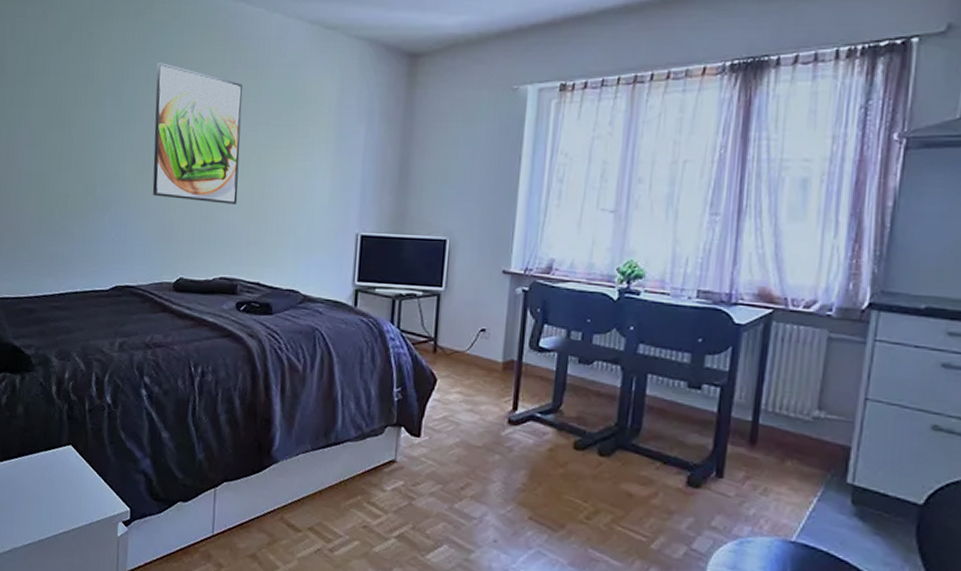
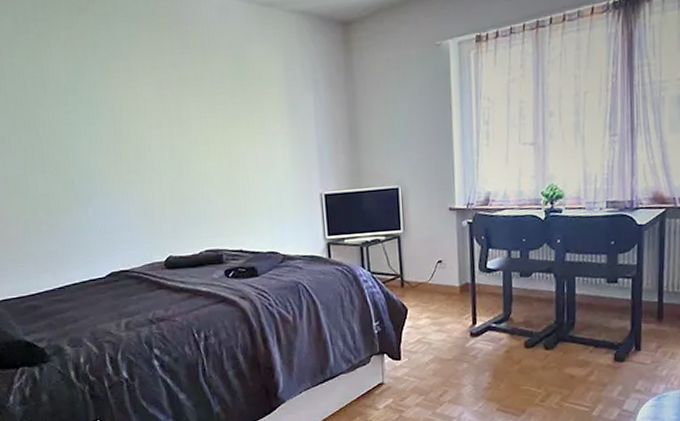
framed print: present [152,63,242,204] -> none [109,56,209,185]

